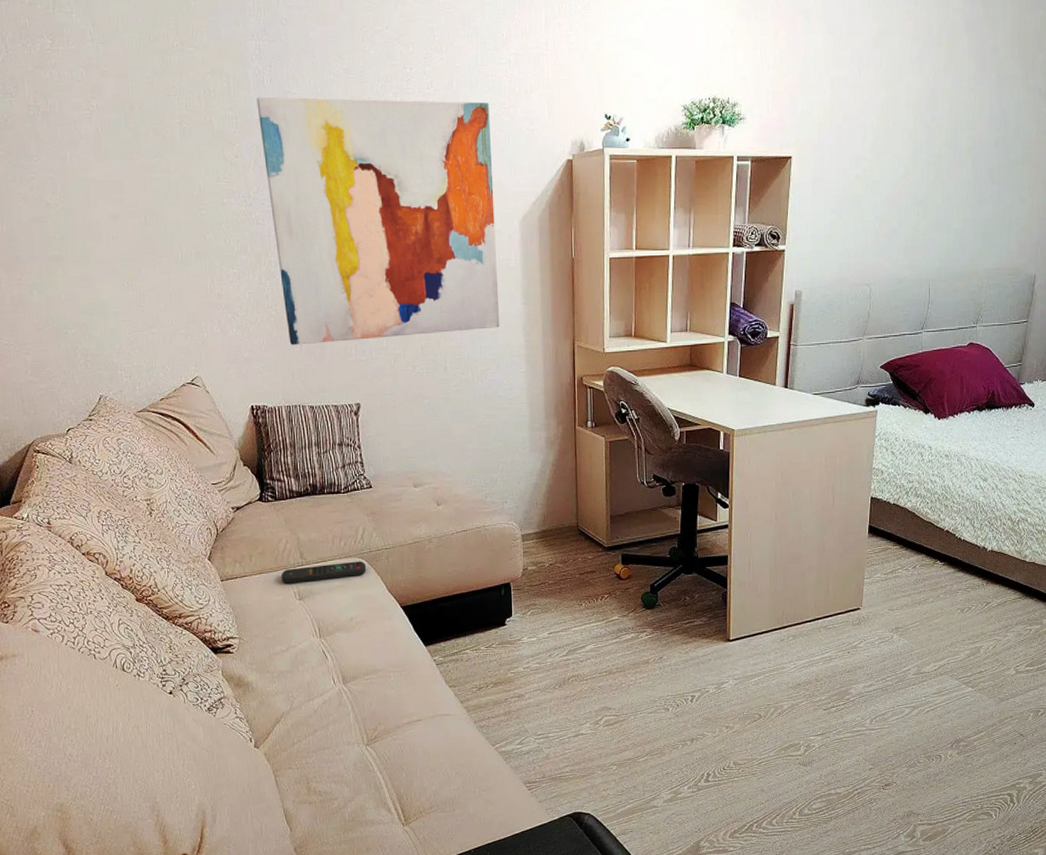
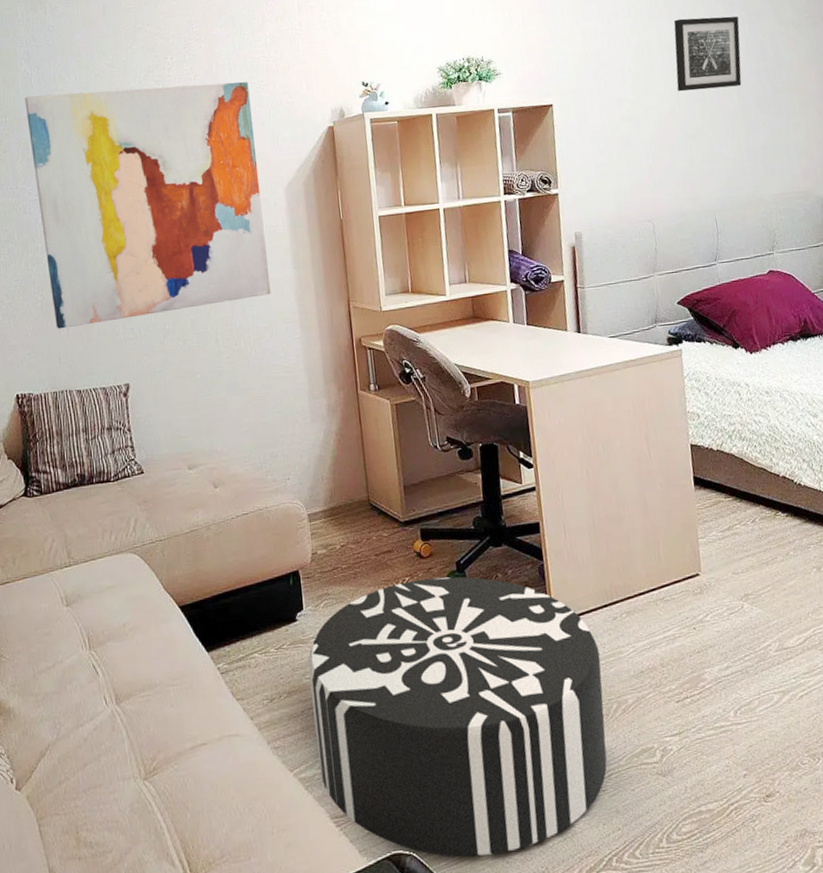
remote control: present [281,561,367,584] -> none [47,556,140,588]
pouf: none [513,596,765,818] -> present [308,576,607,857]
wall art: none [915,76,989,155] -> present [673,16,742,92]

